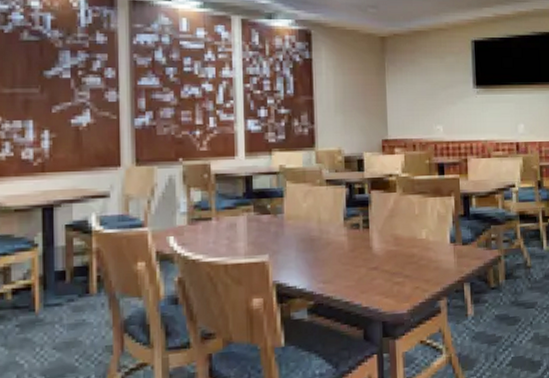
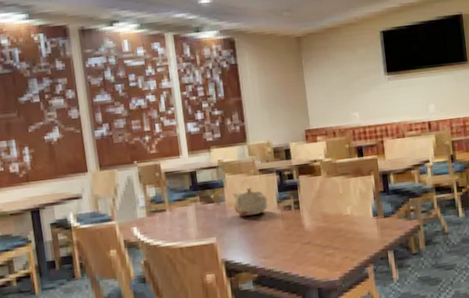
teapot: none [293,199,333,232] -> present [232,187,268,216]

